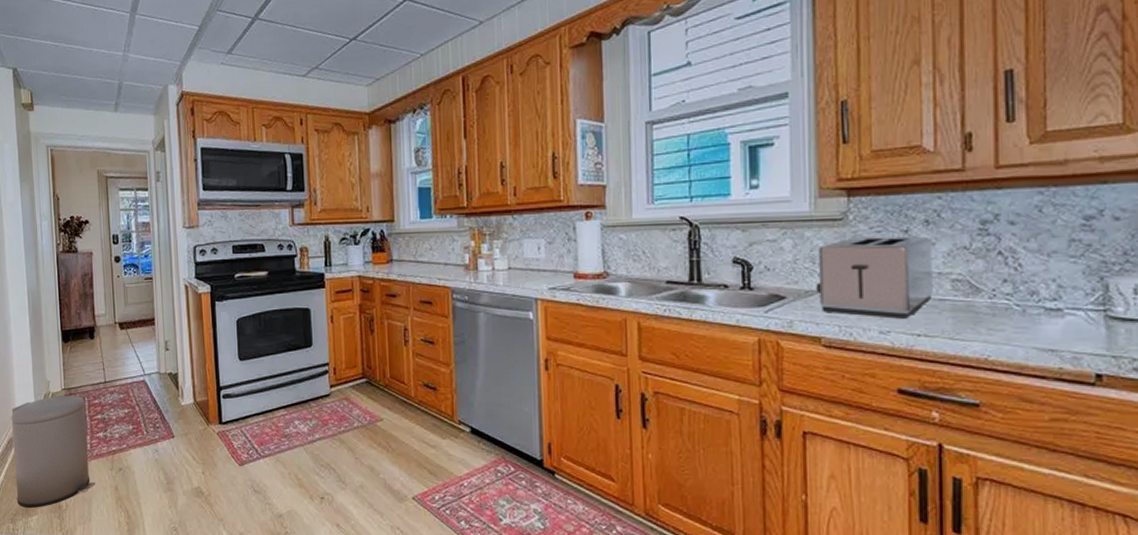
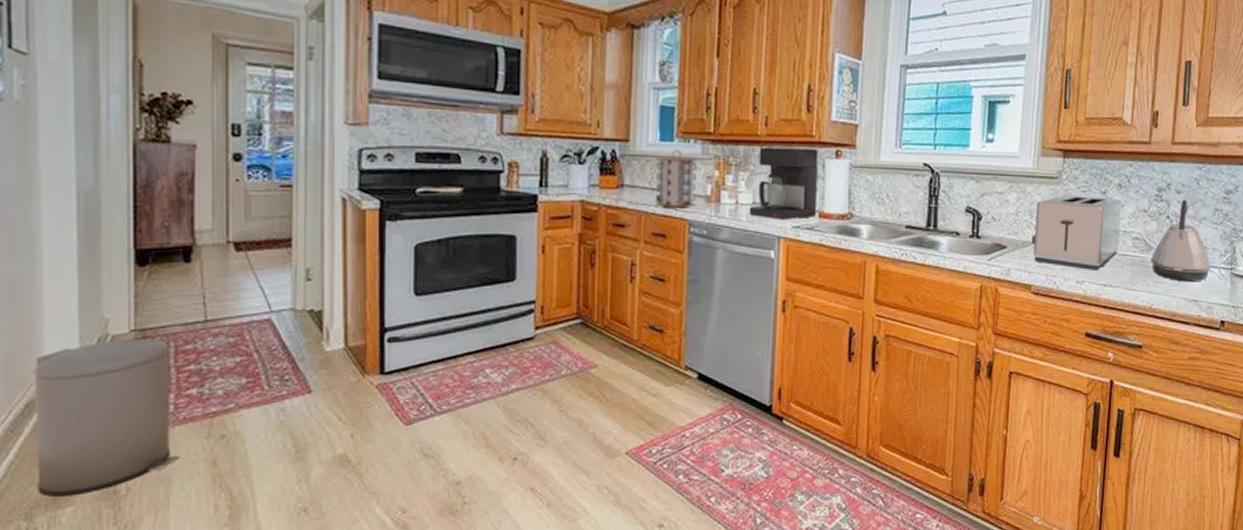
spice rack: none [419,224,457,278] -> present [655,149,697,208]
coffee maker: none [505,213,572,283] -> present [749,146,819,221]
kettle: none [979,231,1072,328] -> present [1150,199,1211,282]

